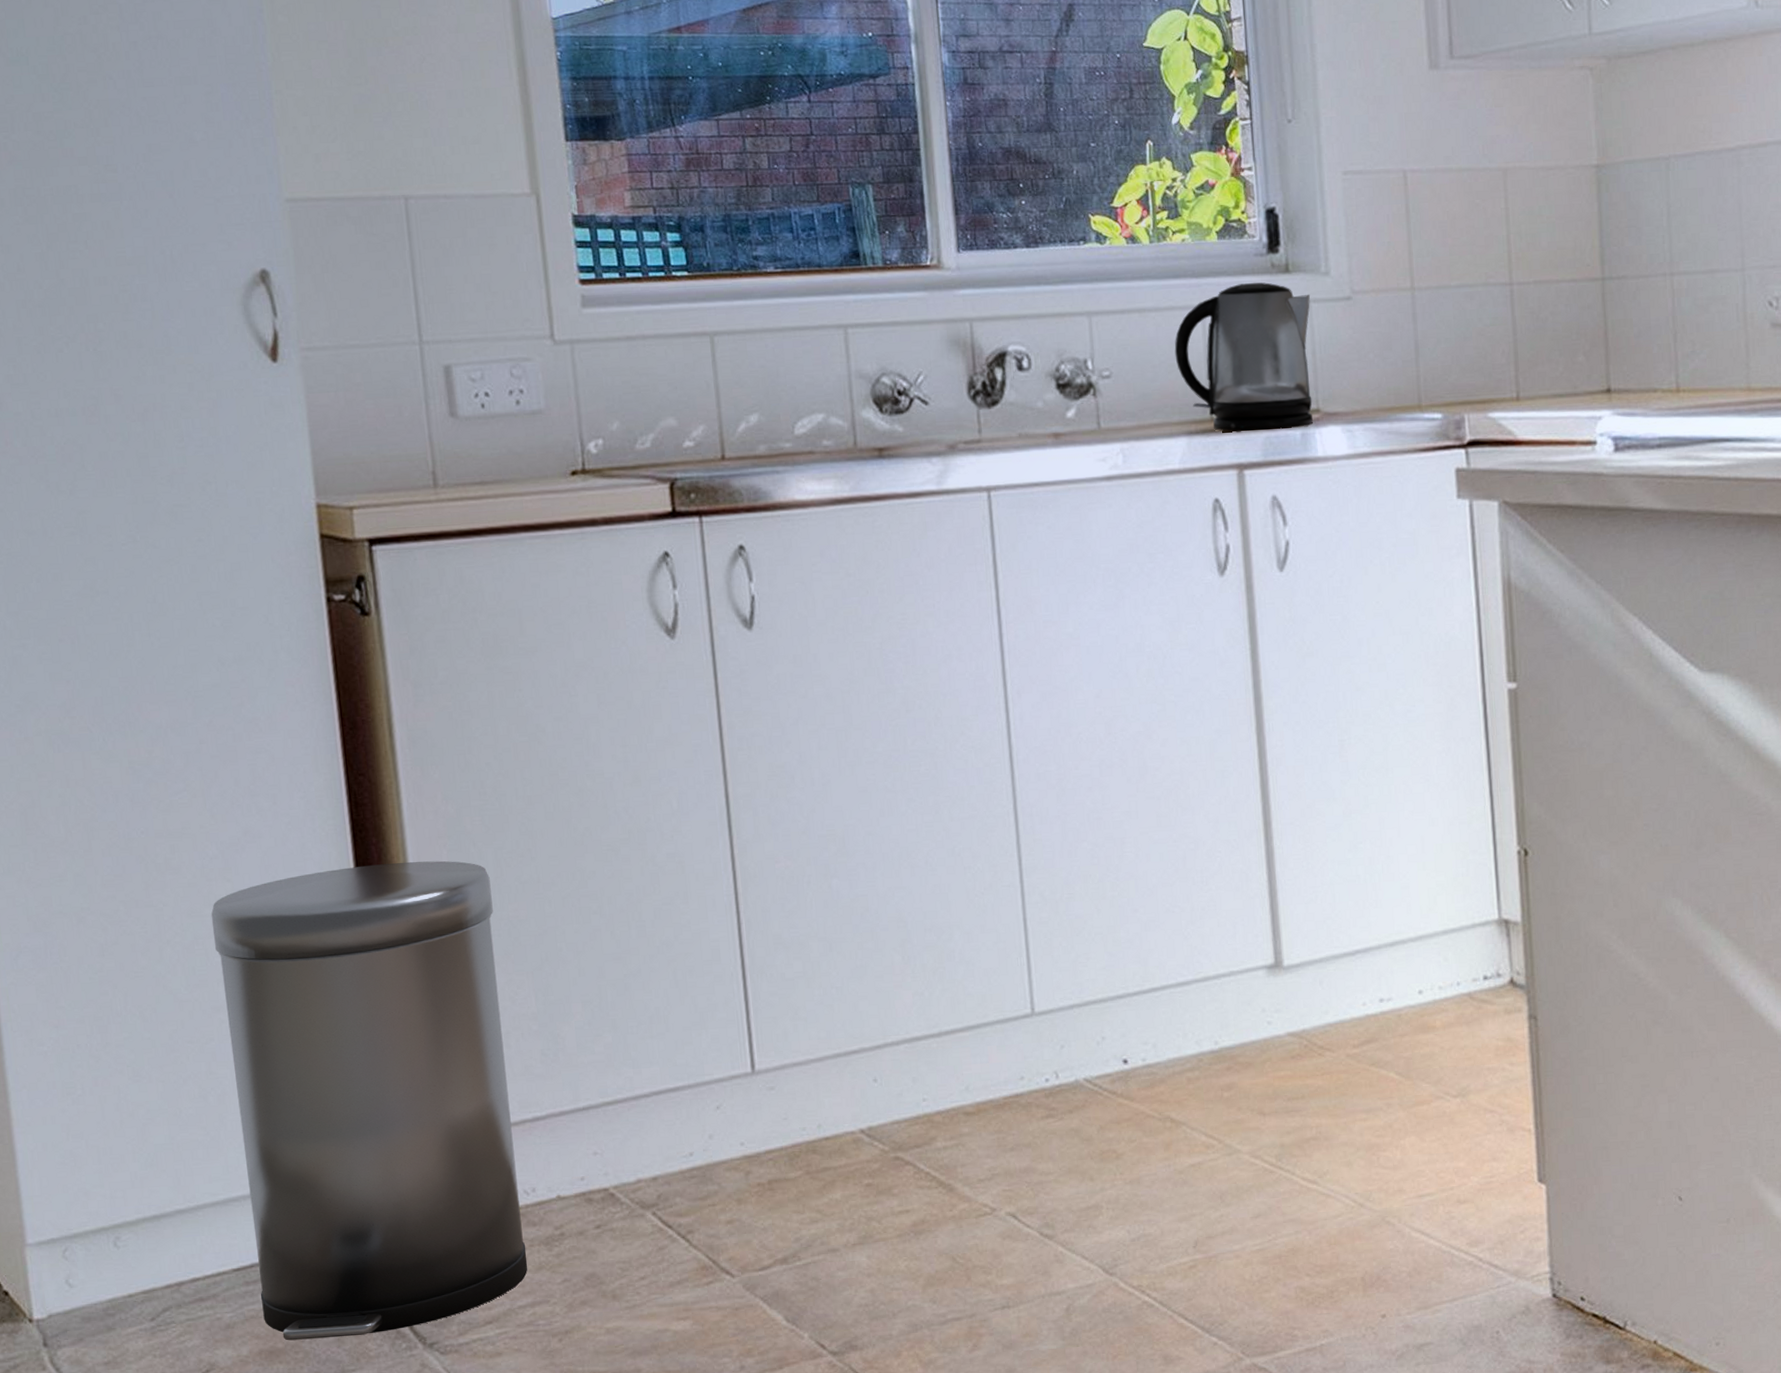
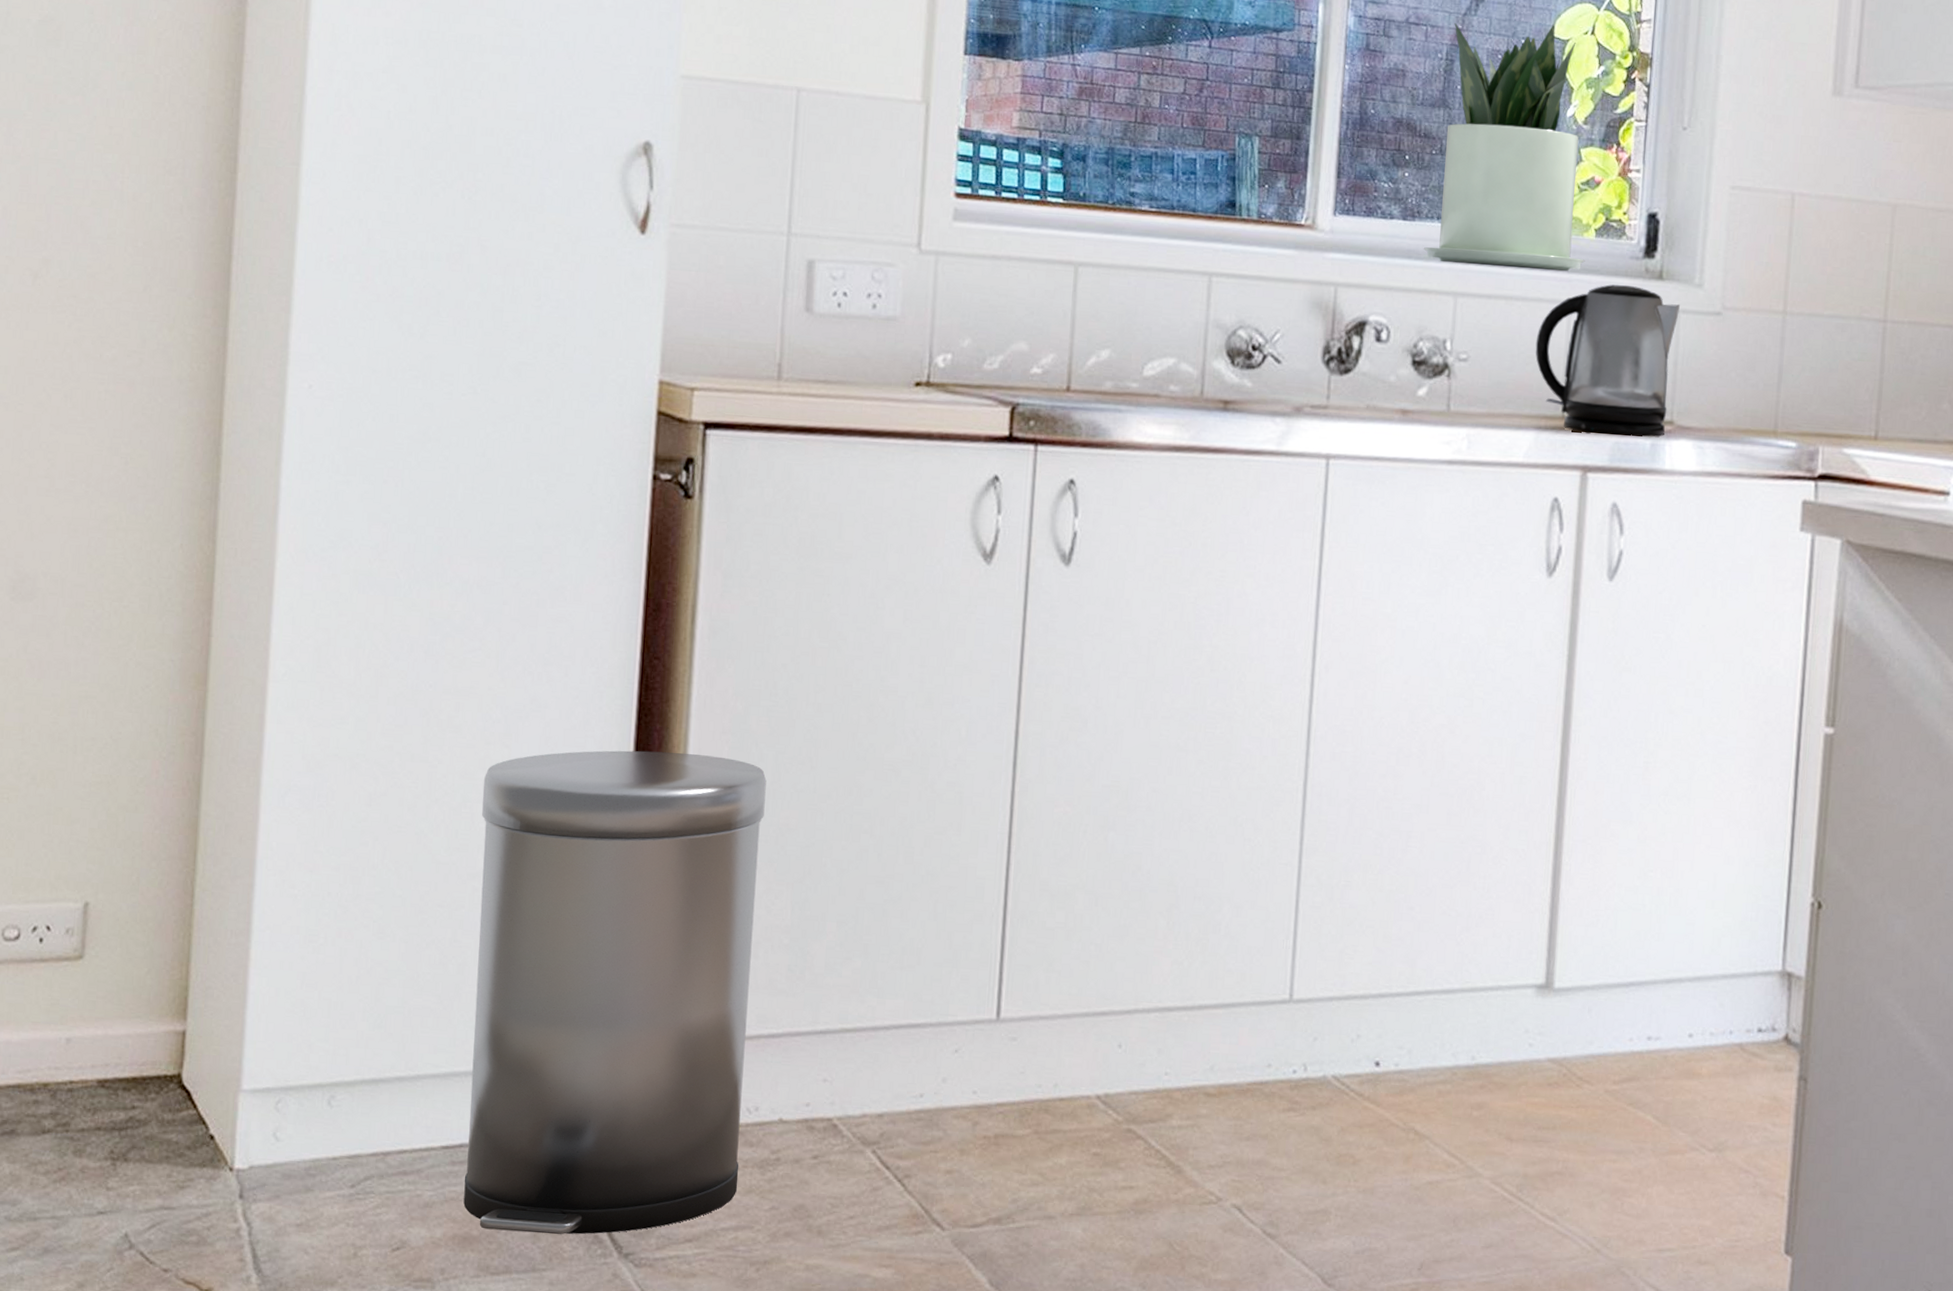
planter: none [1048,35,1211,285] -> present [1423,23,1585,273]

